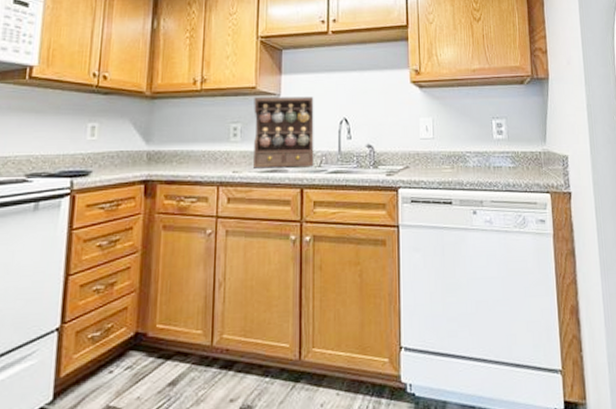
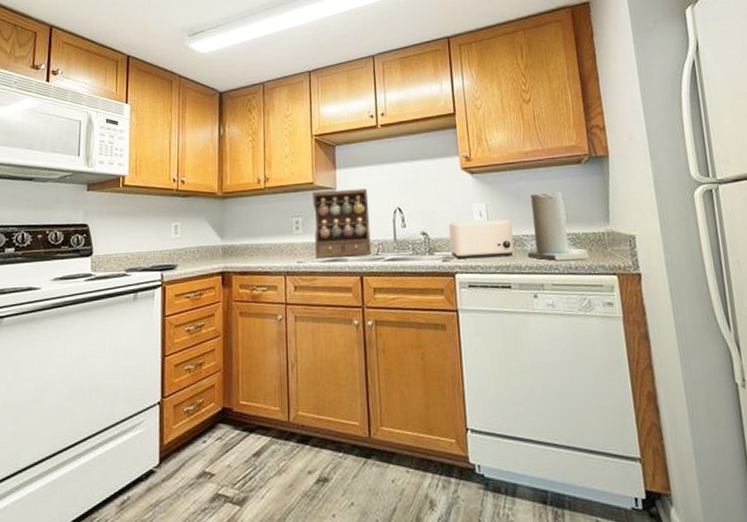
toaster: none [394,134,457,174] -> present [448,219,514,259]
paper towel: none [470,111,526,179] -> present [527,192,589,261]

